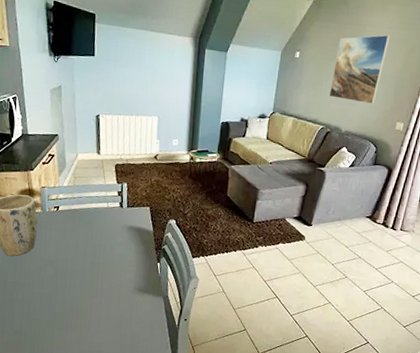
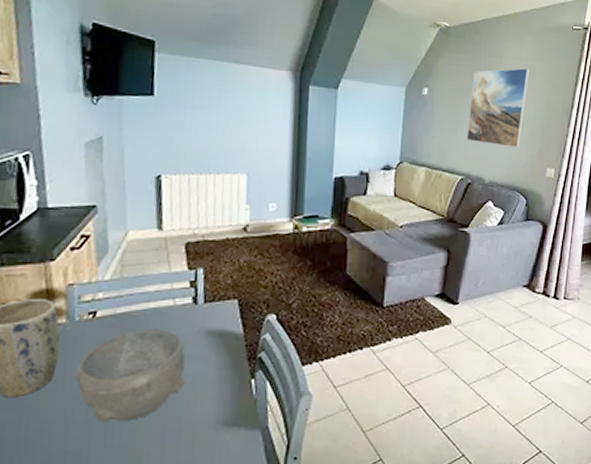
bowl: none [47,221,114,280] -> present [75,329,185,423]

